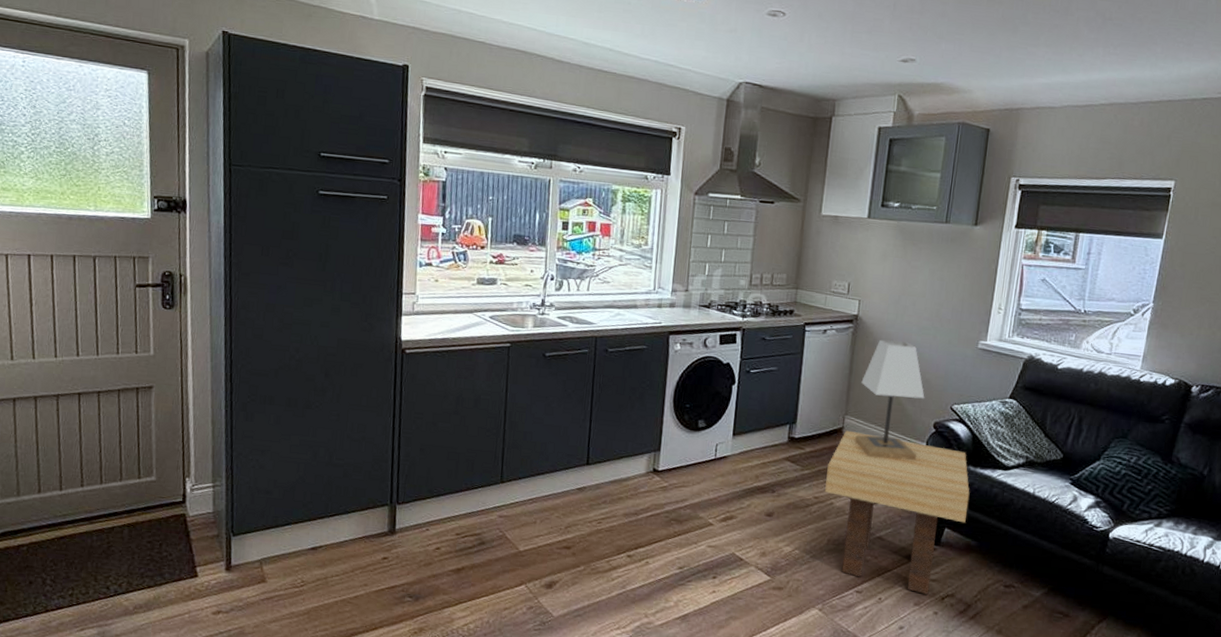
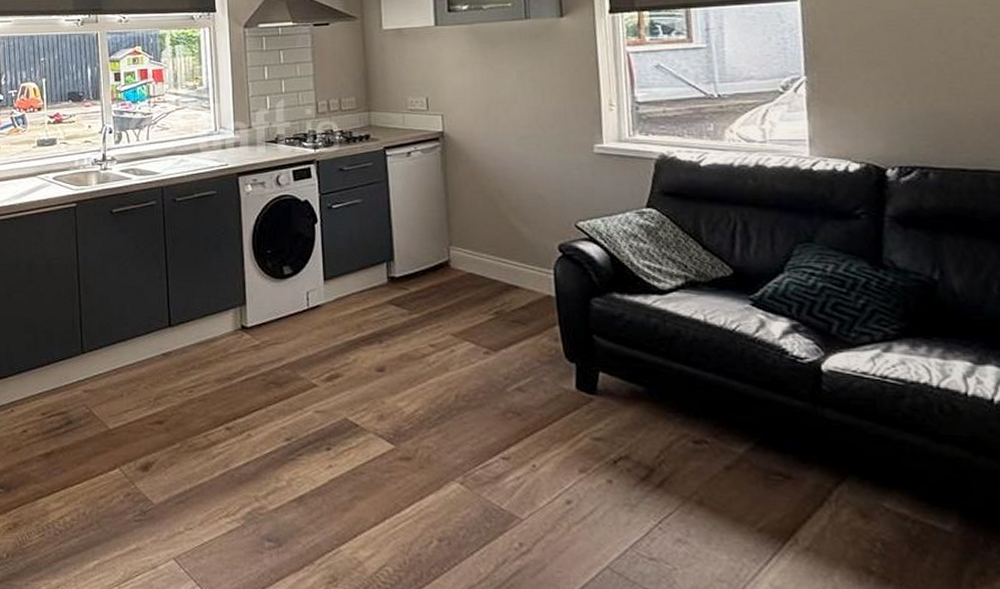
side table: present [825,430,970,595] -> none [439,263,624,458]
lamp: present [855,339,925,461] -> none [461,155,546,293]

